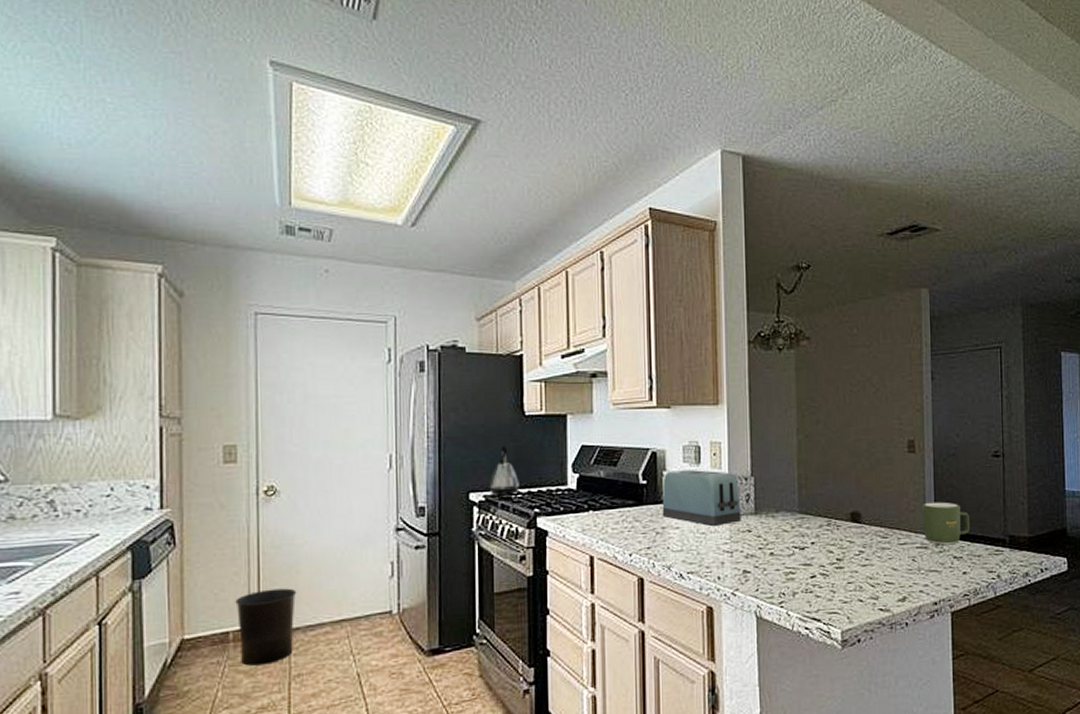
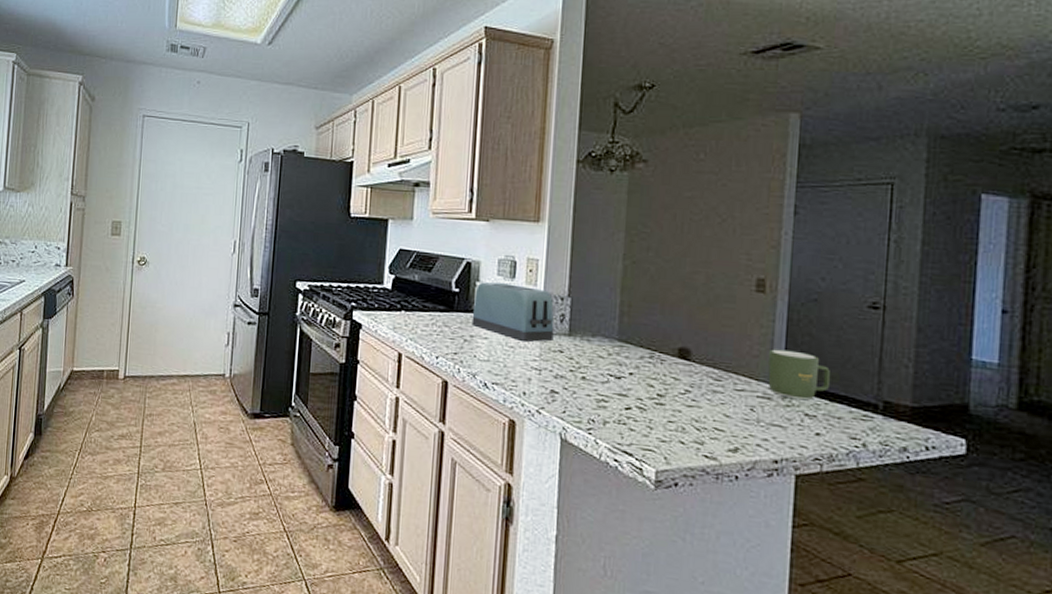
waste bin: present [235,588,297,666] -> none [110,341,155,402]
kettle: present [489,446,519,496] -> none [313,243,341,288]

